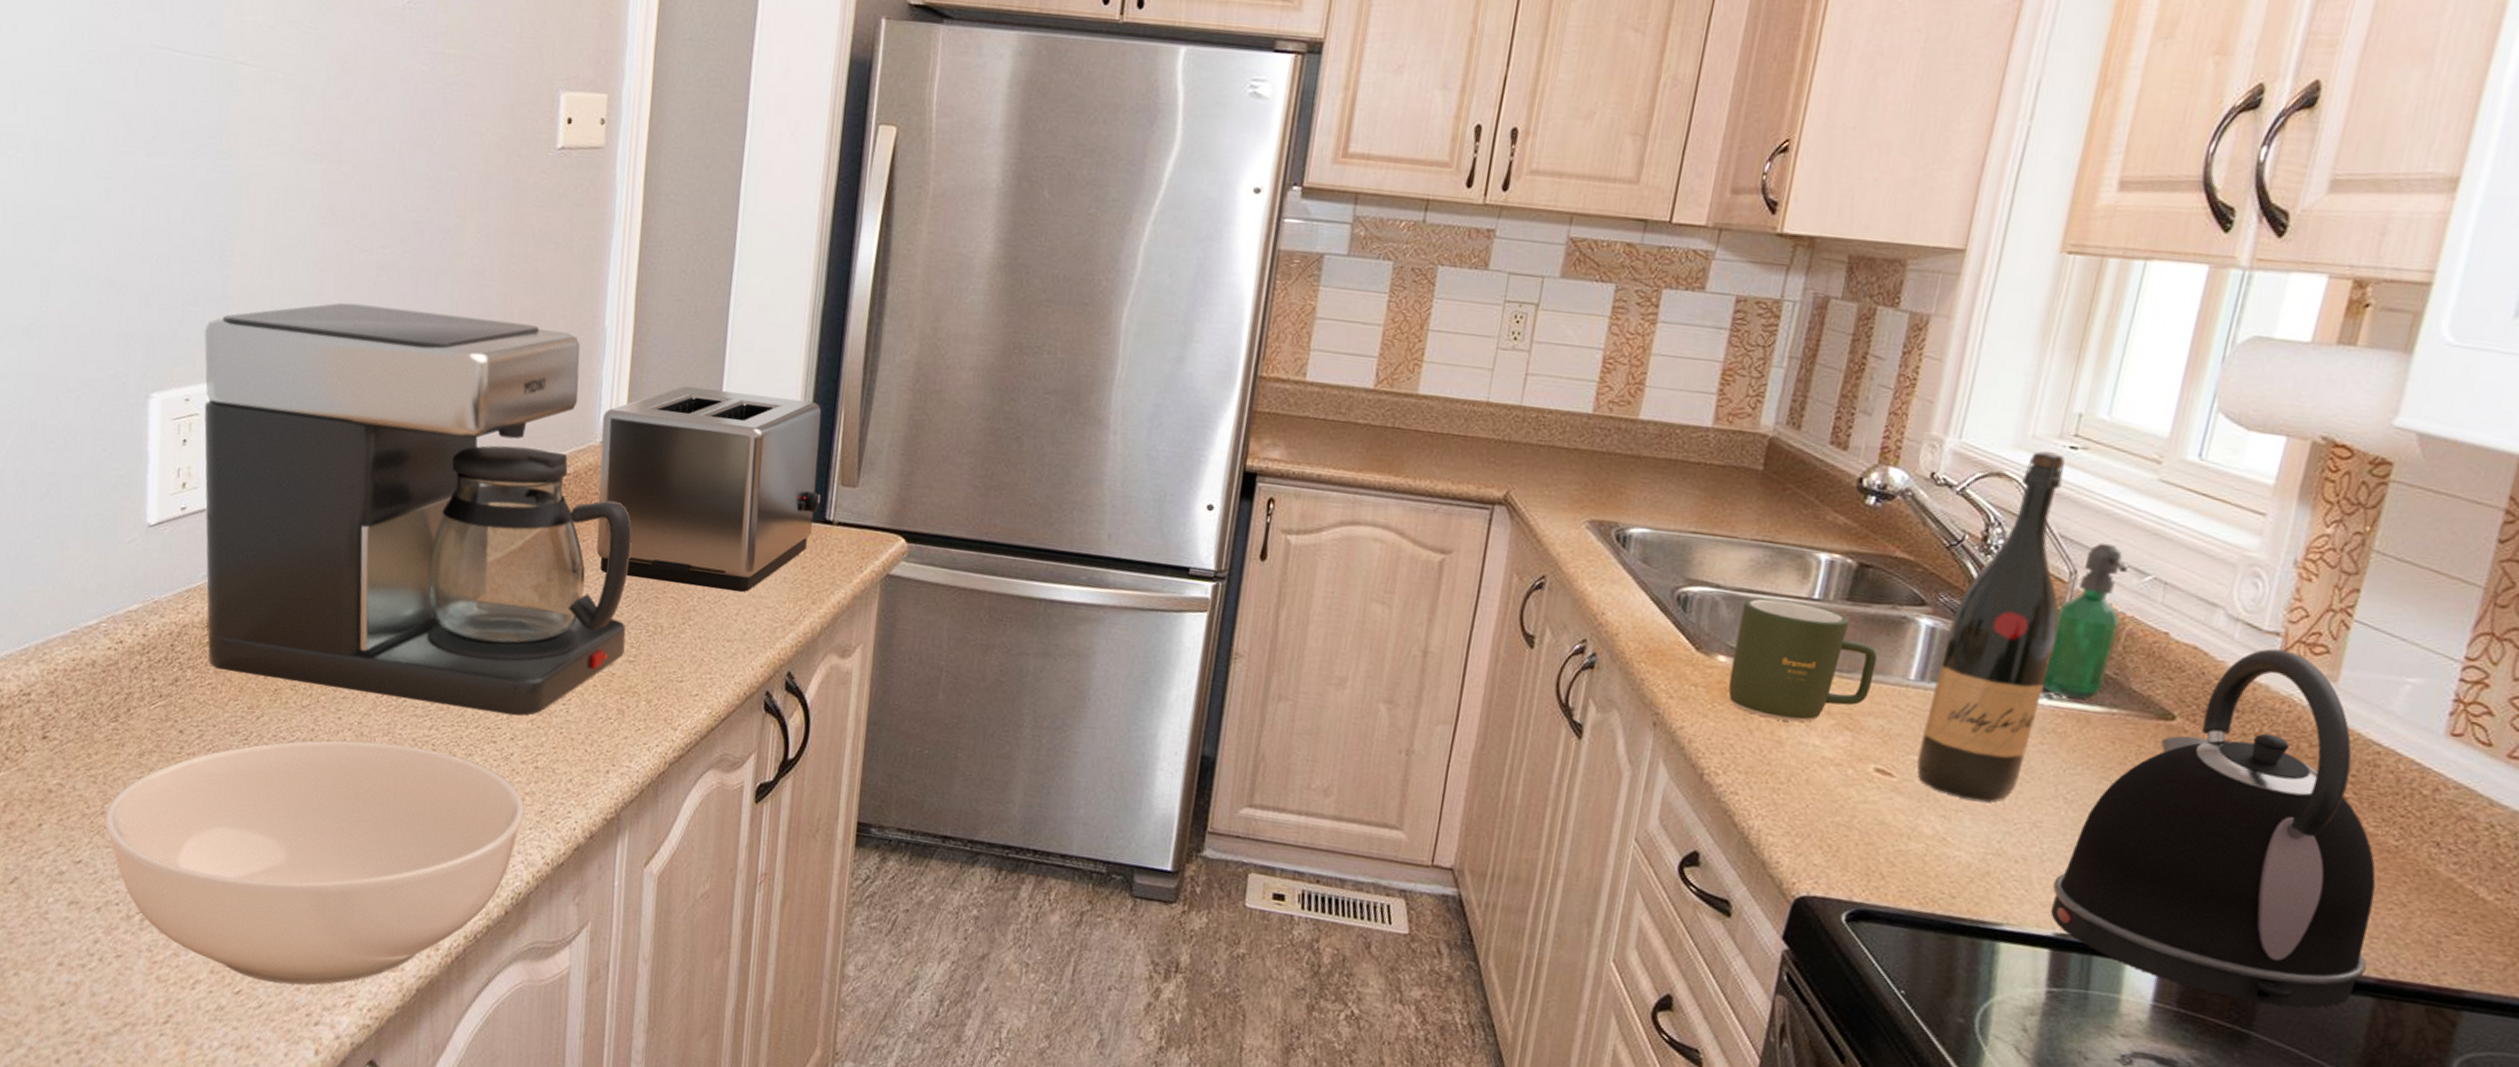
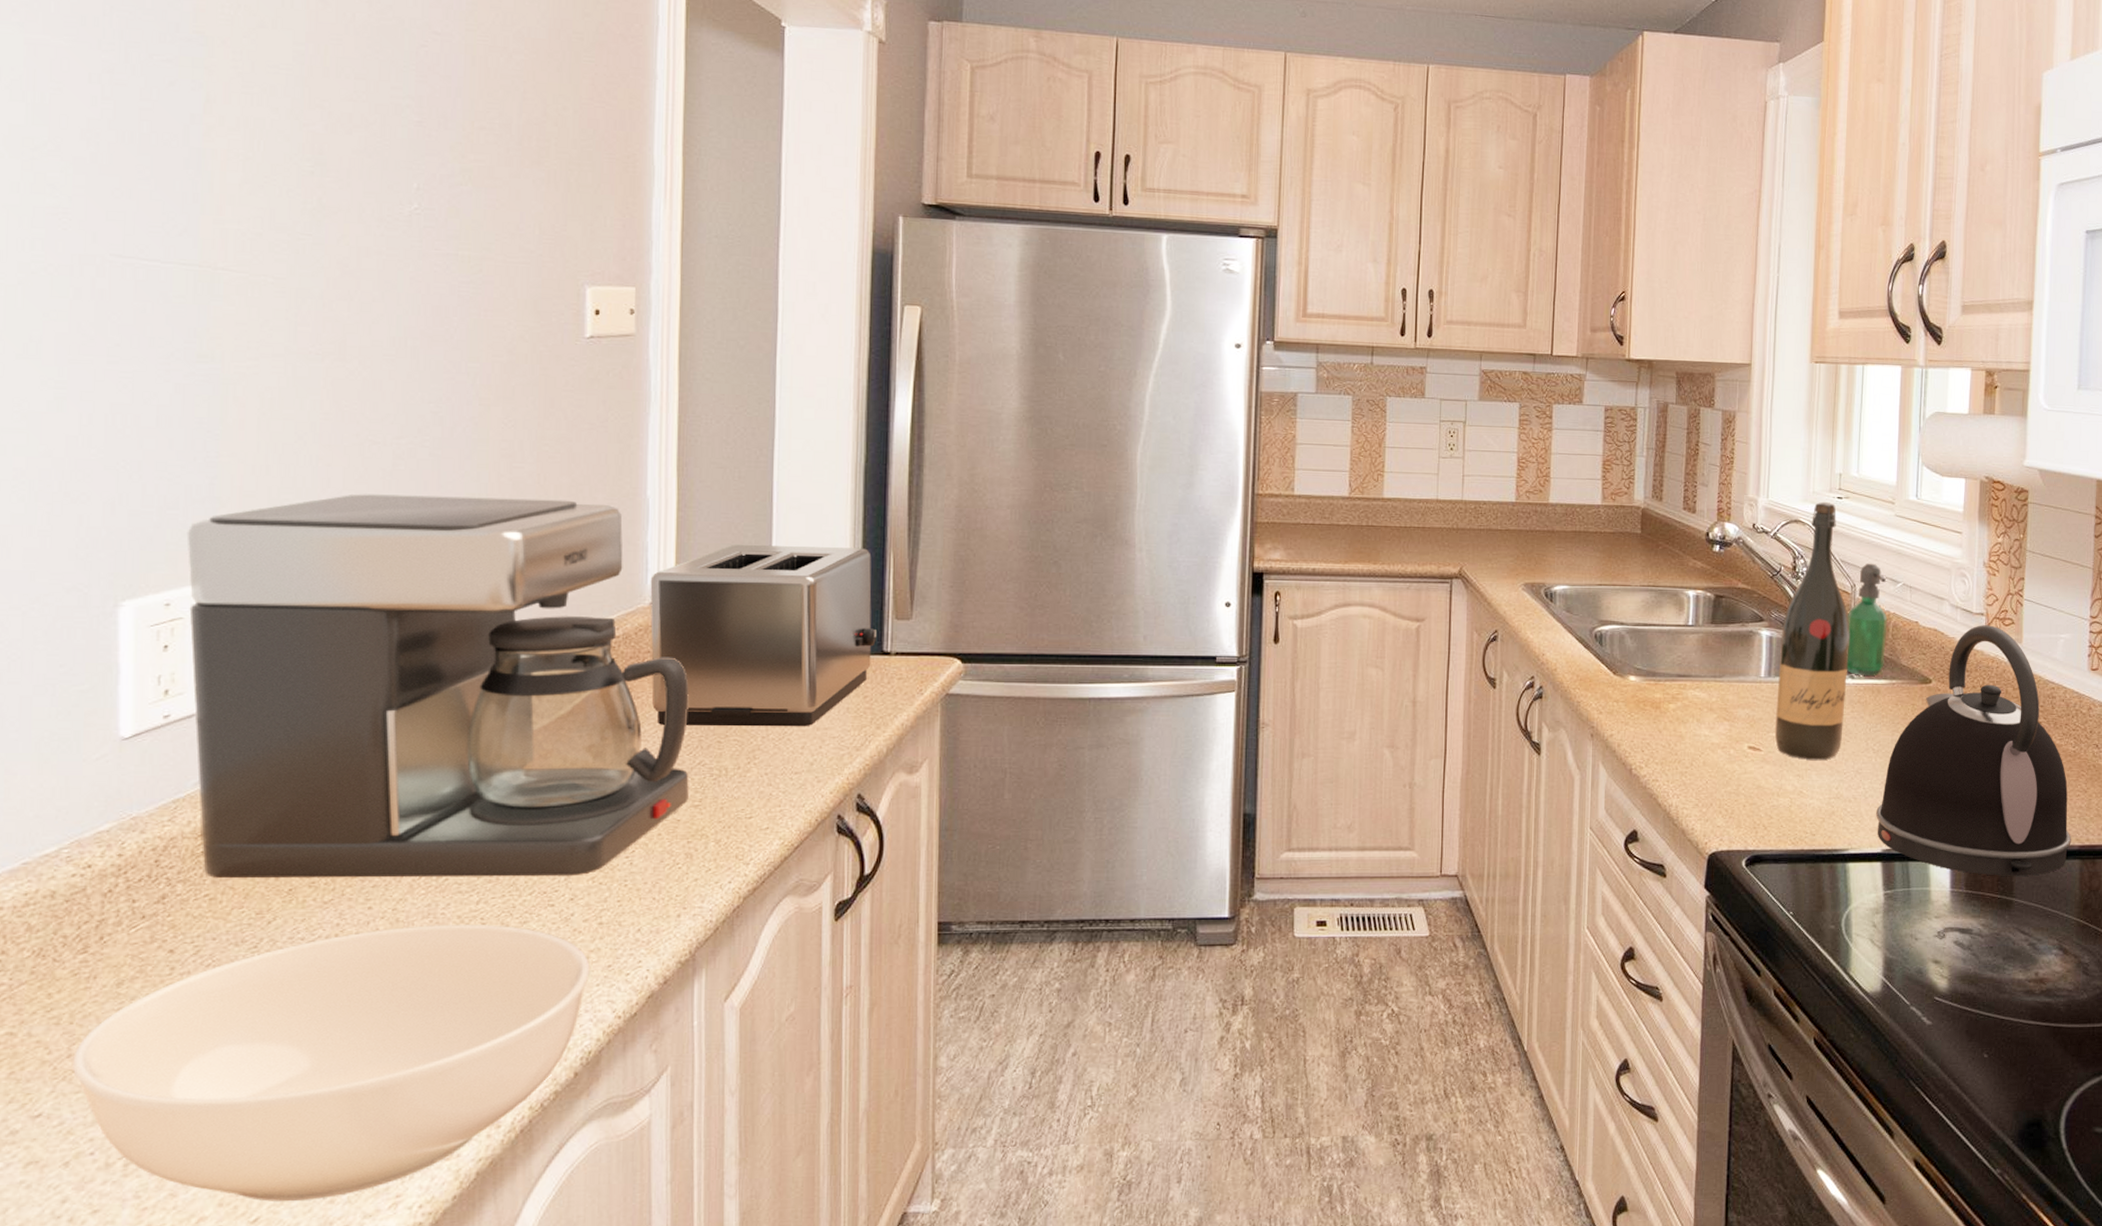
mug: present [1728,598,1878,723] -> none [1639,628,1738,720]

